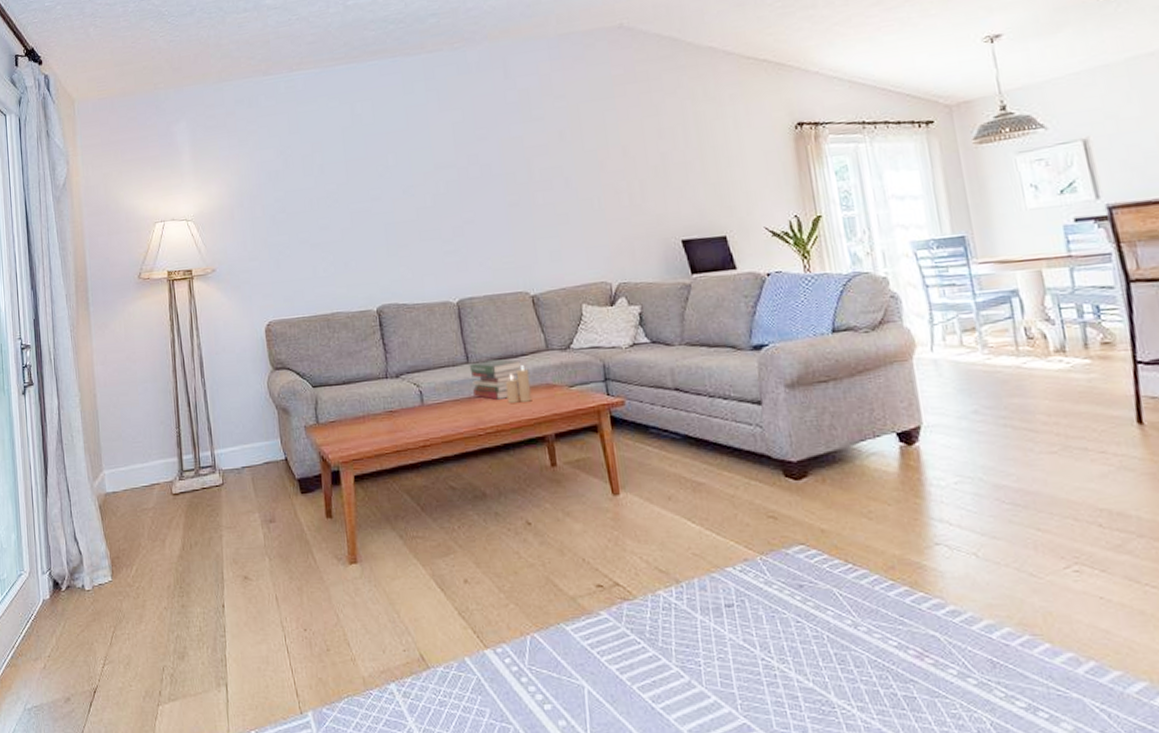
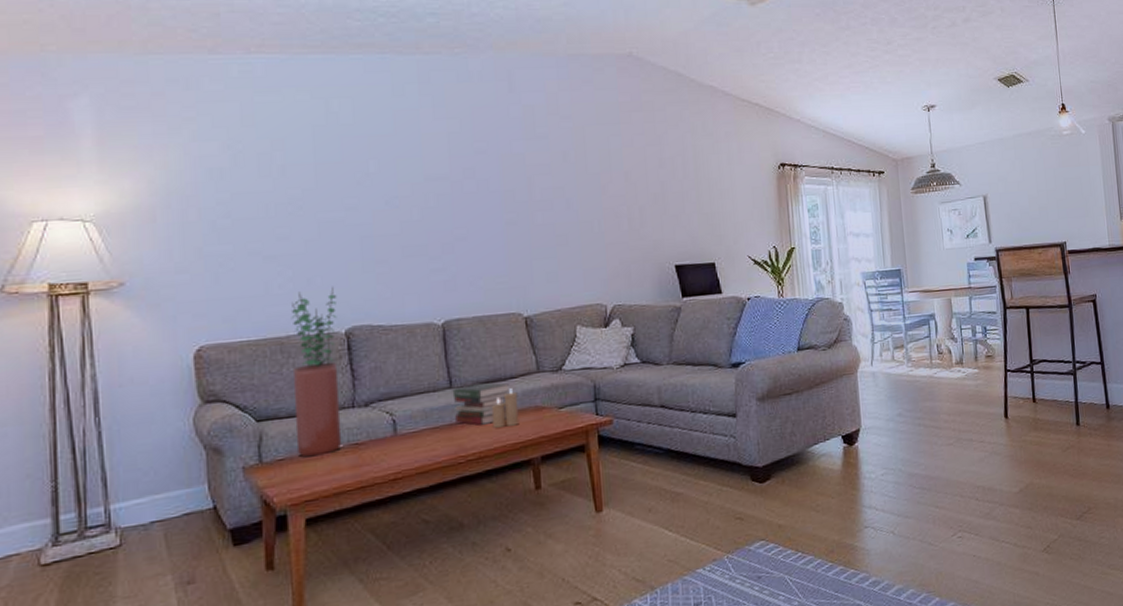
vase: none [334,268,380,421] -> present [291,286,342,458]

